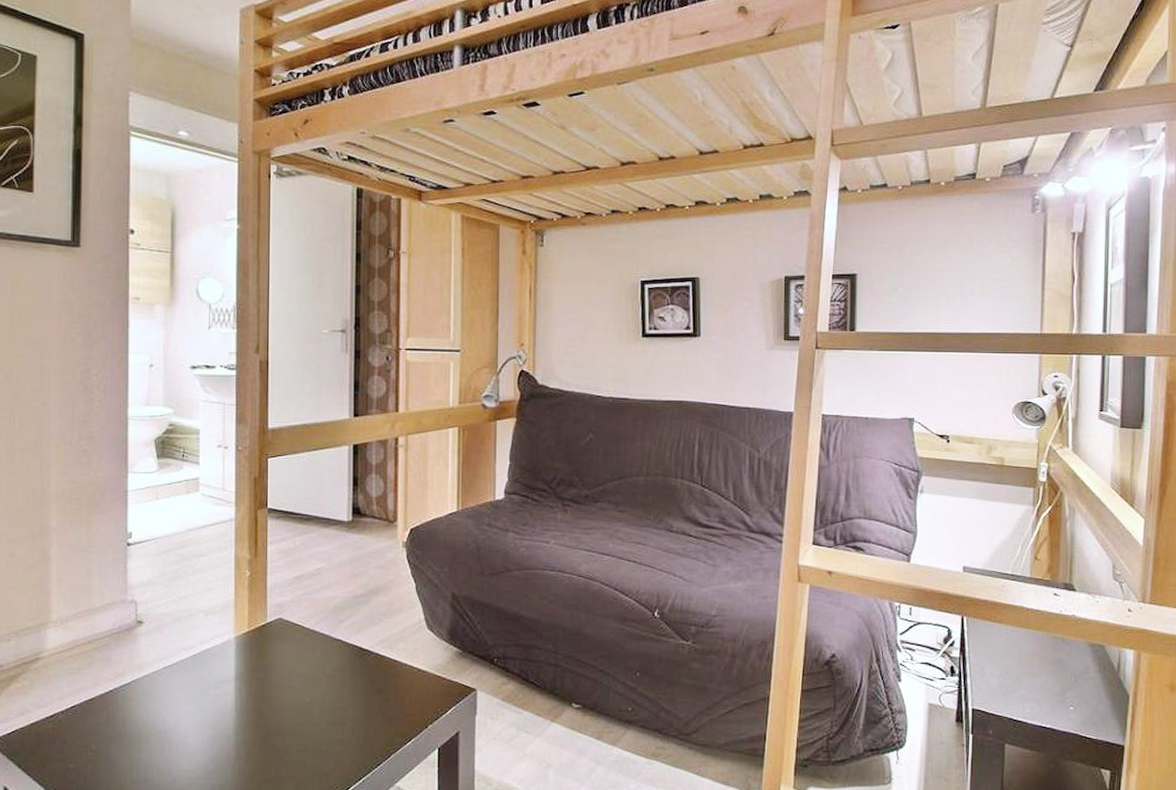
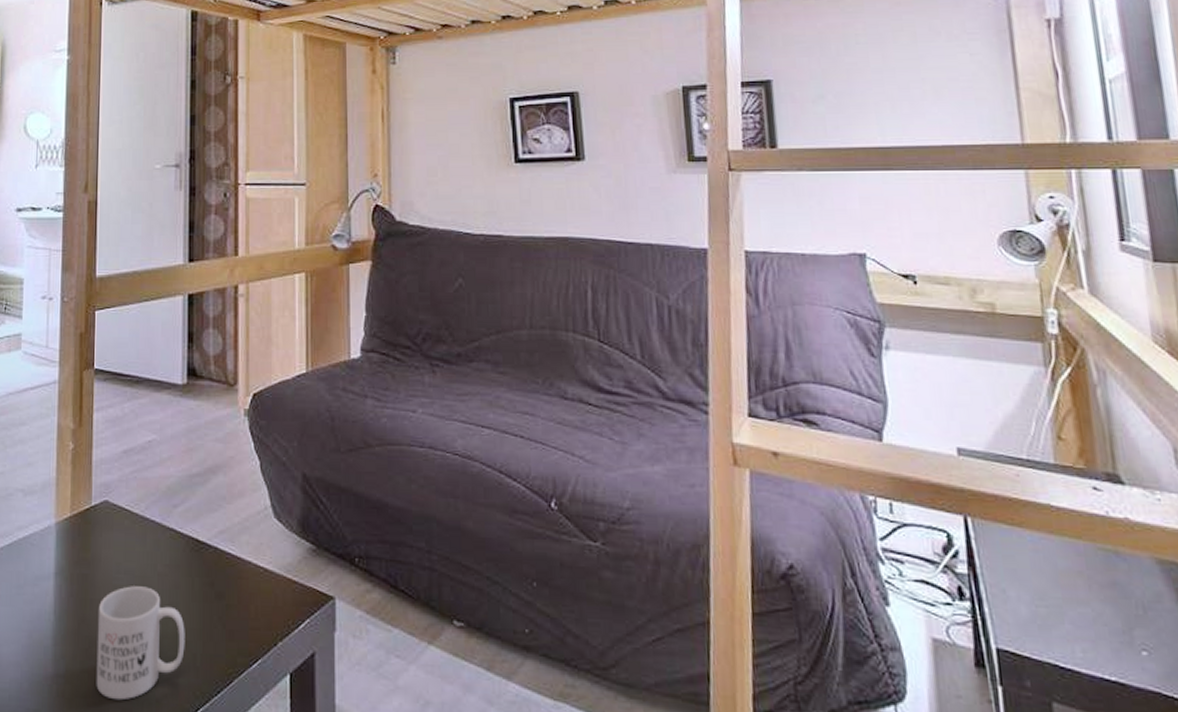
mug: none [273,686,350,775] -> present [96,586,185,701]

